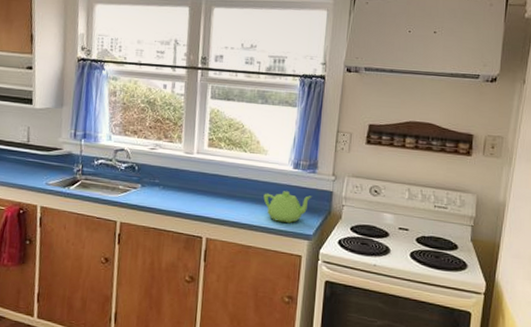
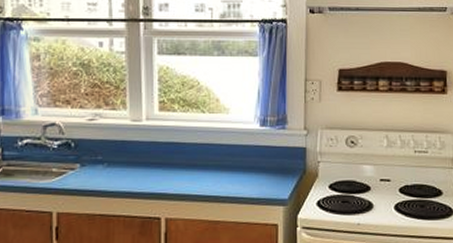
teapot: present [263,191,312,224] -> none [229,153,283,190]

